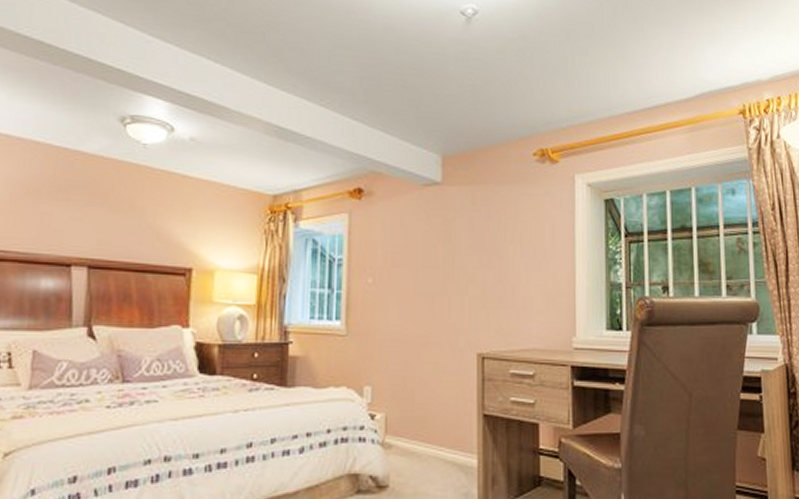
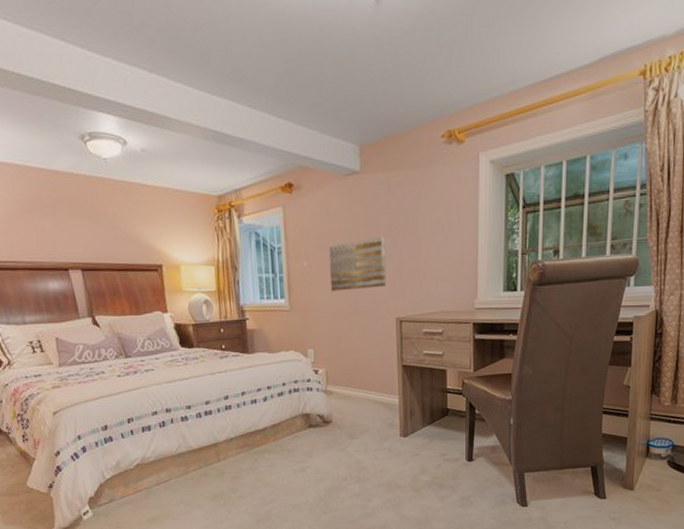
wall art: none [398,255,467,316] -> present [328,236,386,291]

